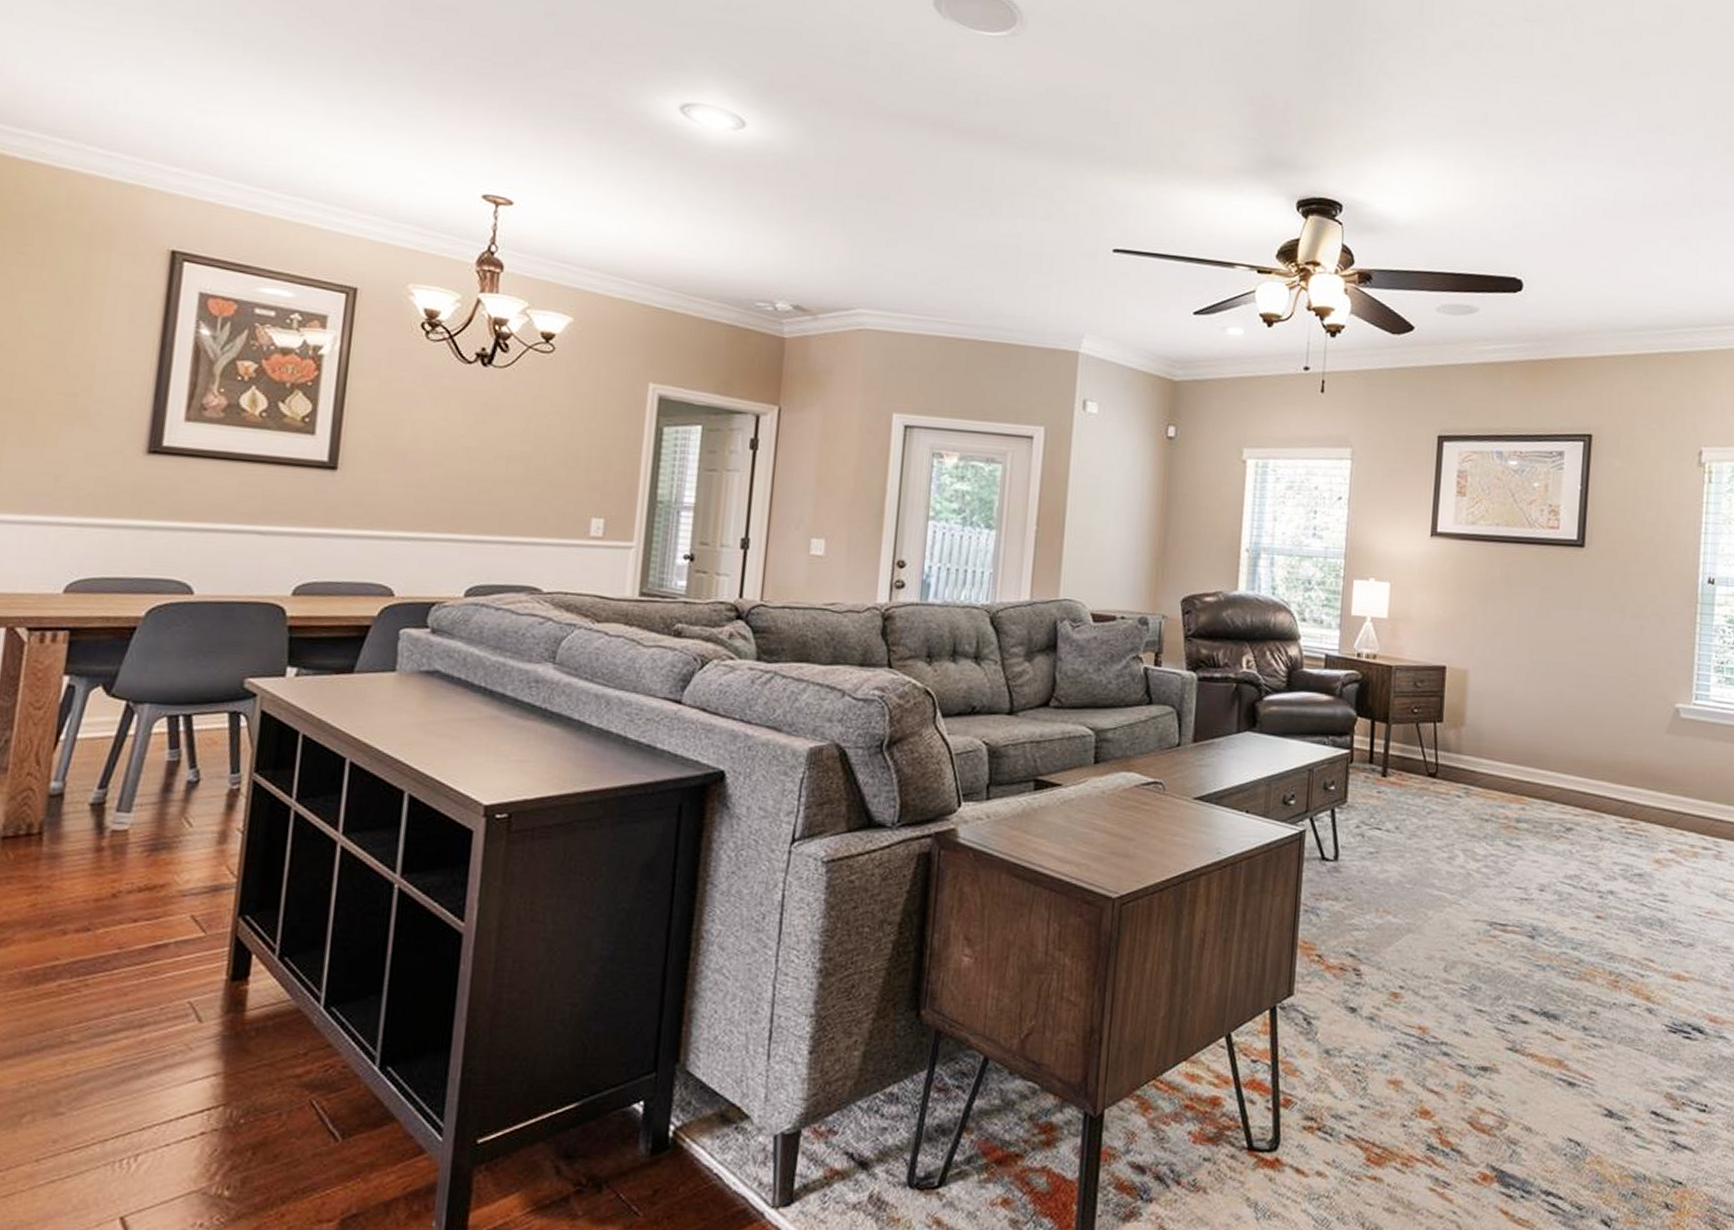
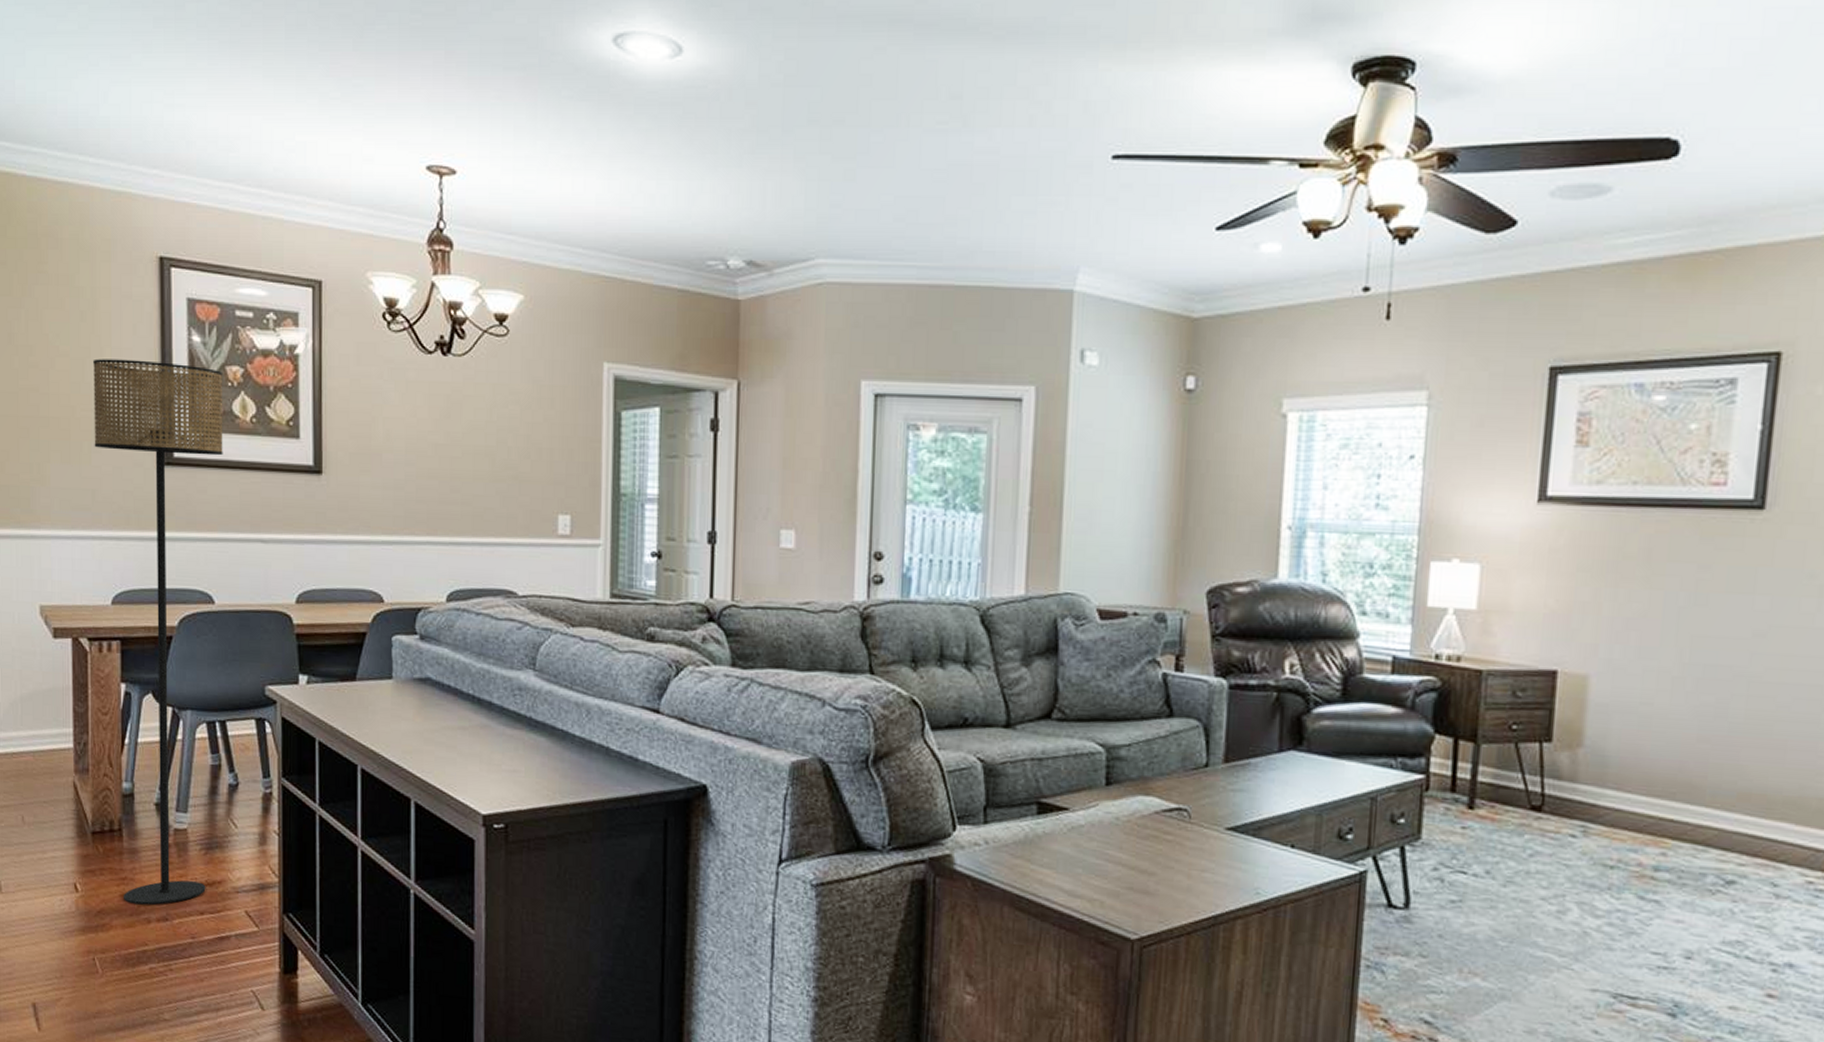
floor lamp: none [34,343,232,915] -> present [93,359,223,906]

